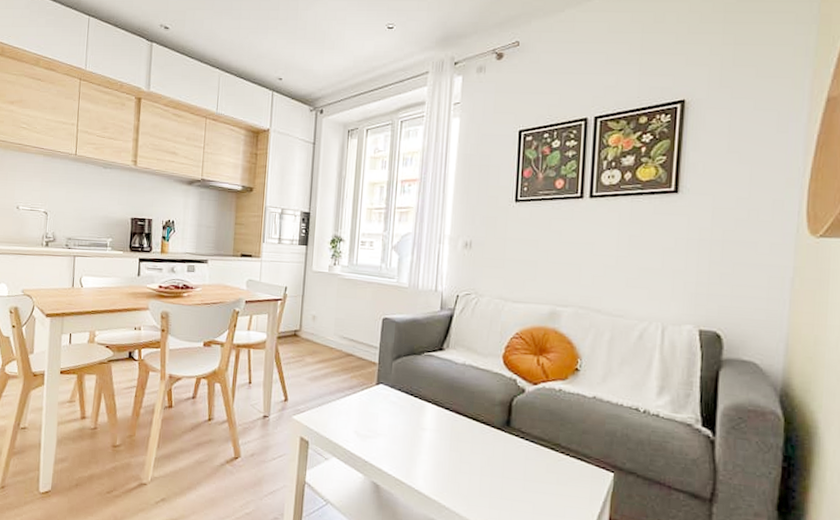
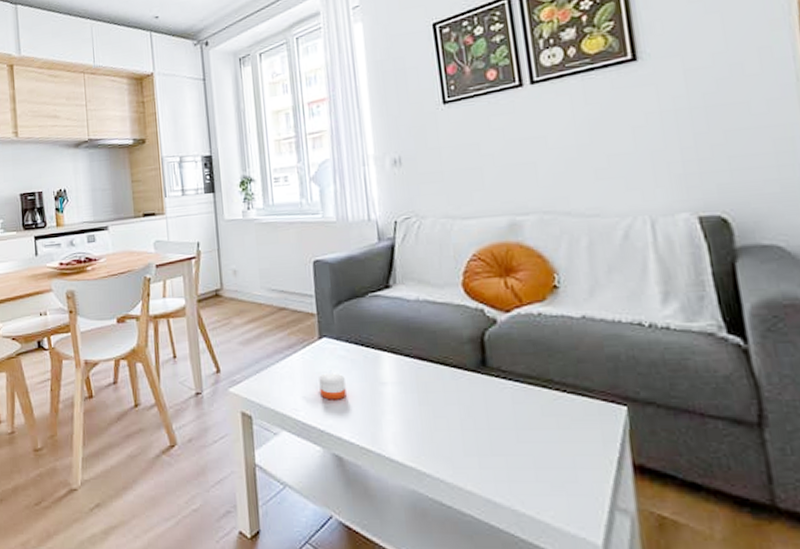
candle: none [370,413,393,438] -> present [319,371,347,400]

